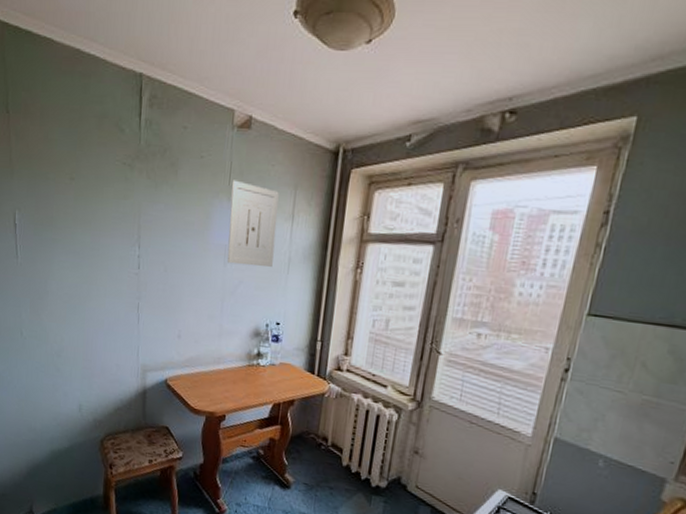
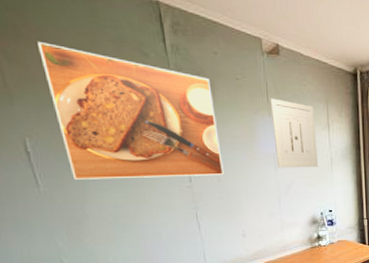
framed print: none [39,118,175,265] -> present [37,41,224,180]

